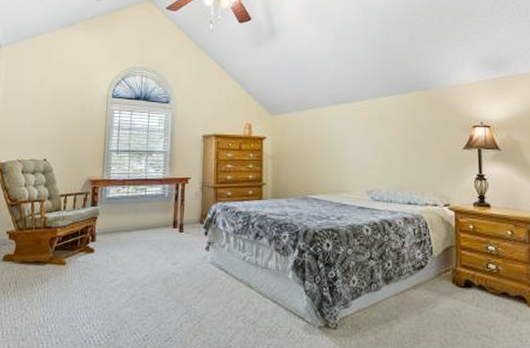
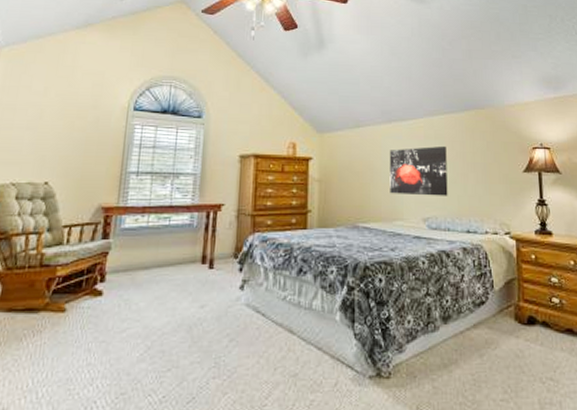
wall art: none [336,125,390,171] -> present [389,145,448,196]

